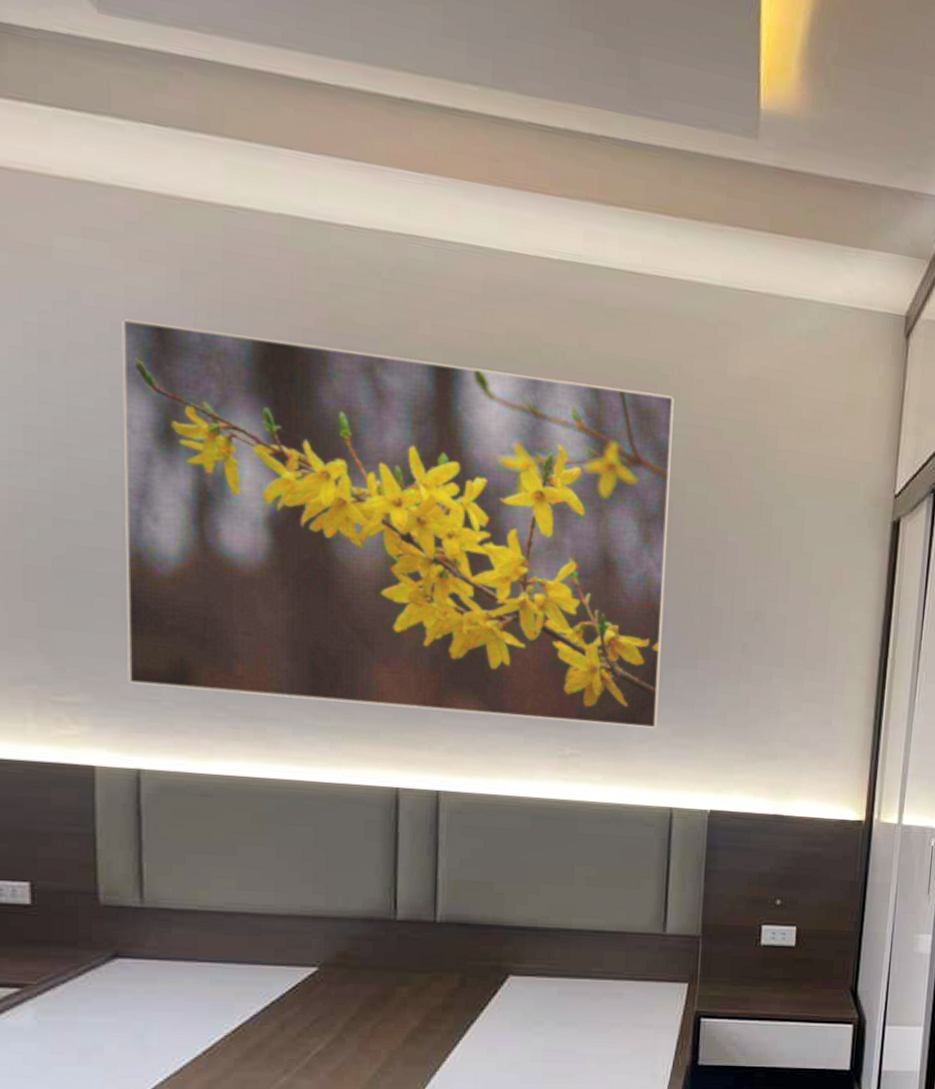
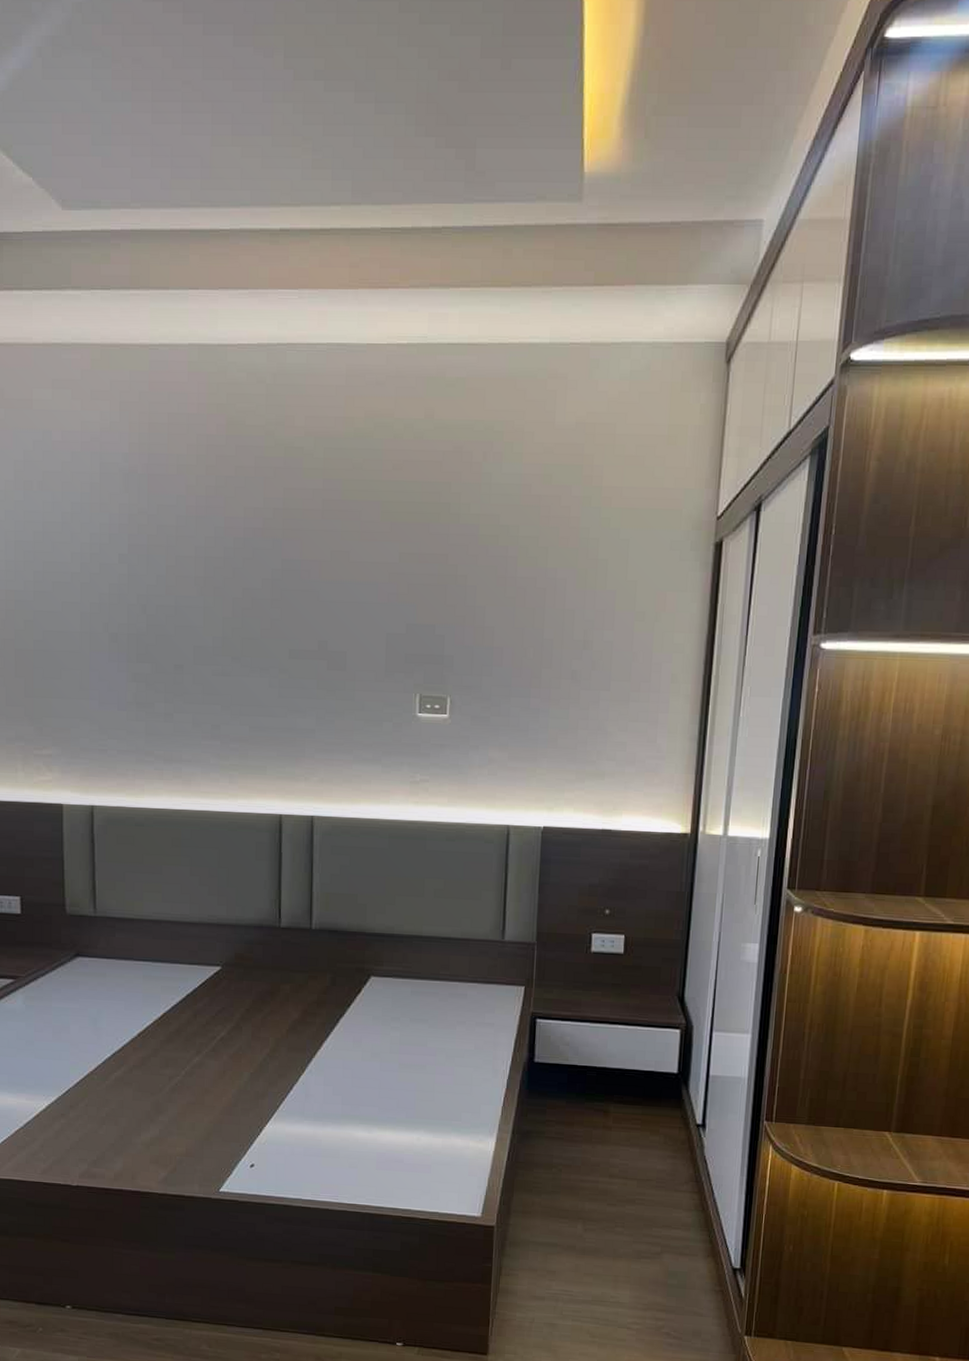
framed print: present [122,318,674,728] -> none [79,447,508,754]

